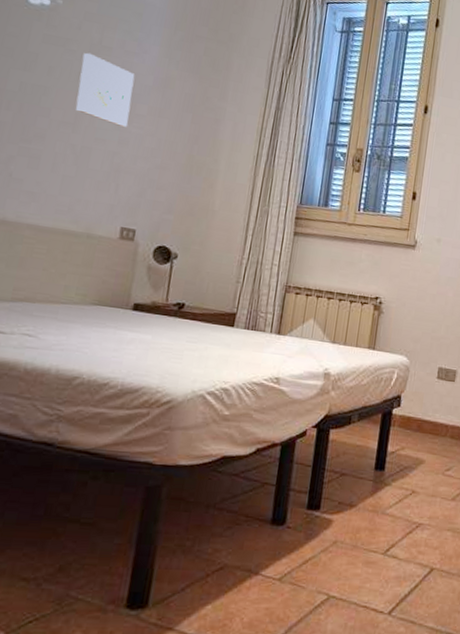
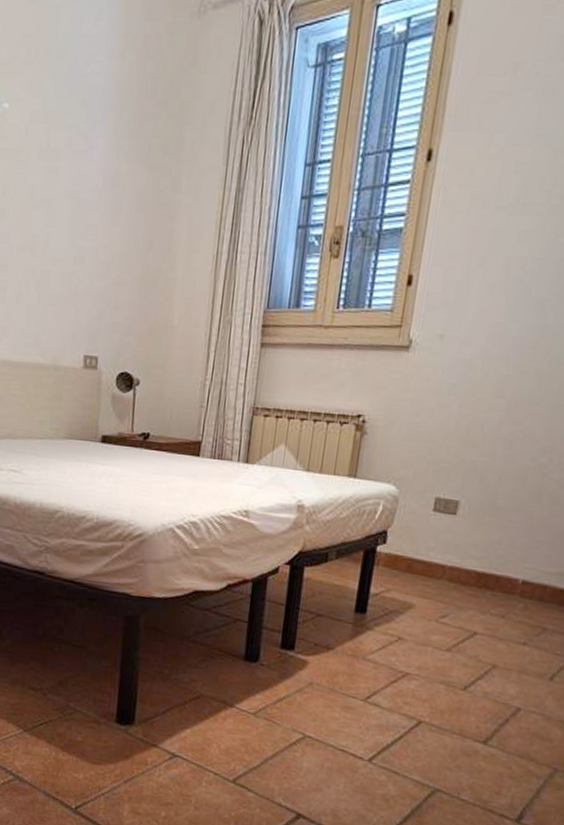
wall art: present [75,53,135,127] -> none [31,161,85,242]

